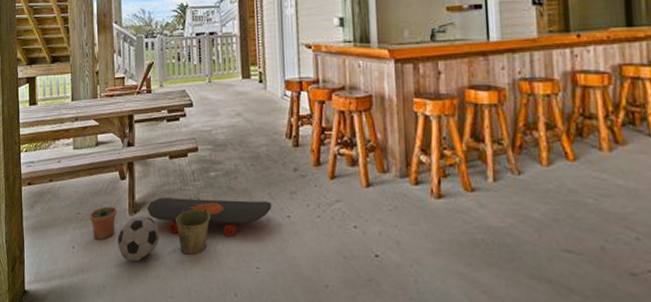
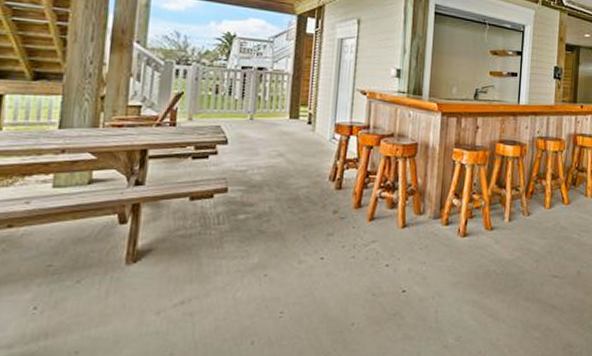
planter: present [89,206,118,240] -> none [65,255,110,296]
soccer ball: present [117,215,160,262] -> none [104,265,165,319]
skateboard: present [146,197,272,238] -> none [151,243,306,283]
bucket: present [175,196,210,255] -> none [188,241,233,305]

